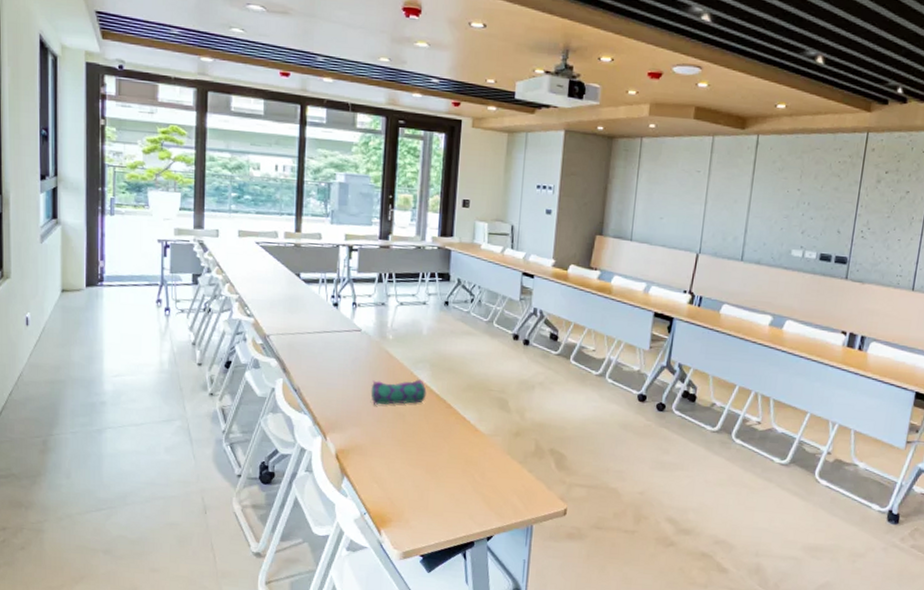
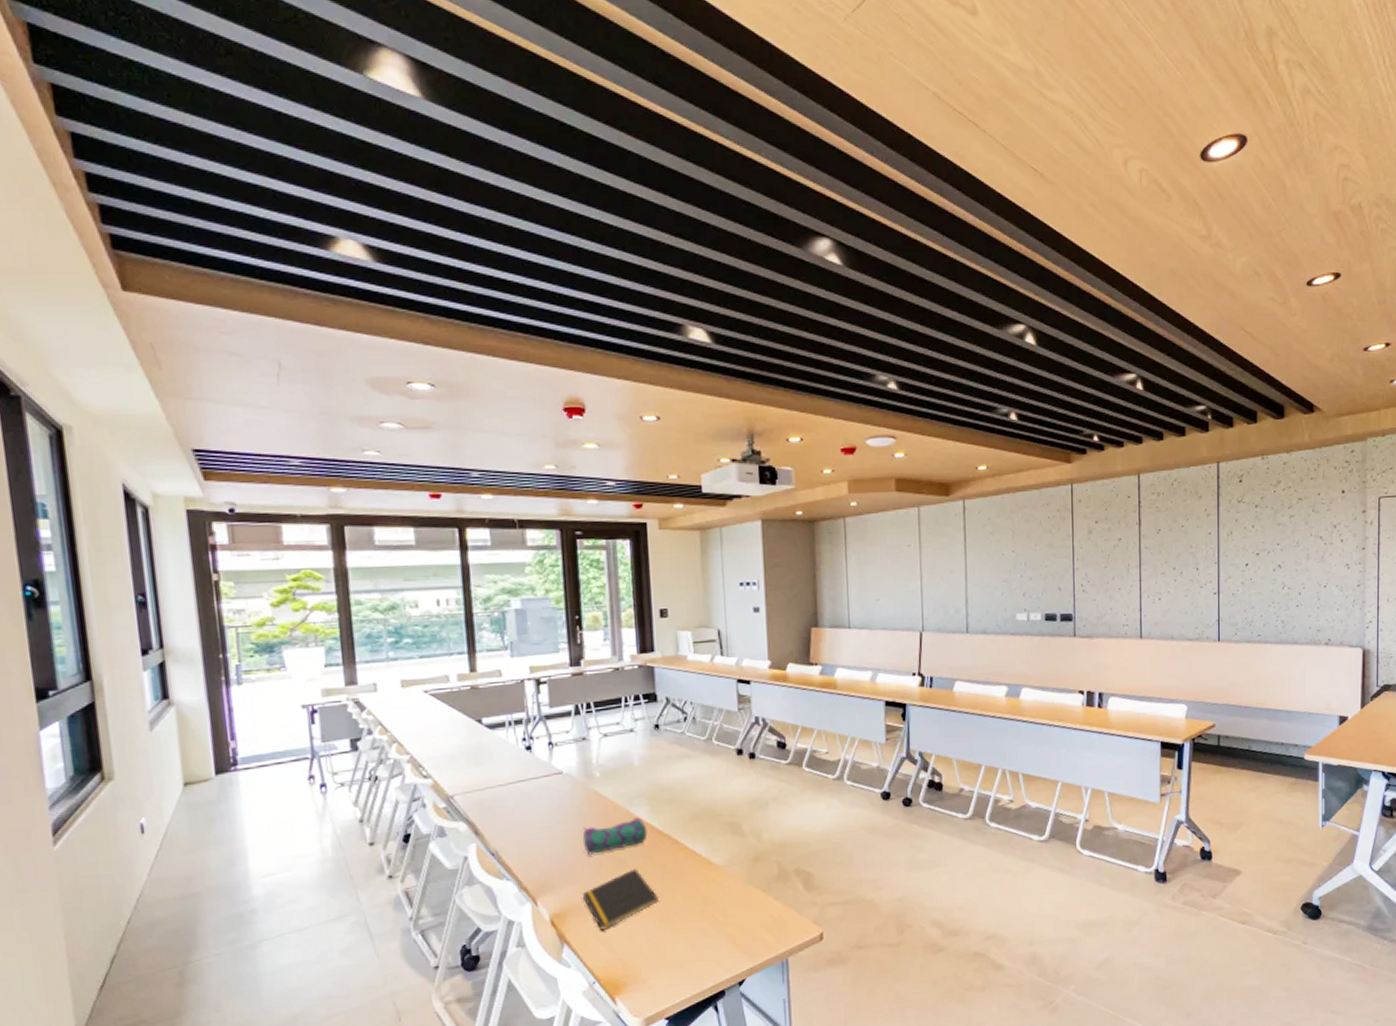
notepad: none [364,423,428,472] -> present [582,868,658,931]

